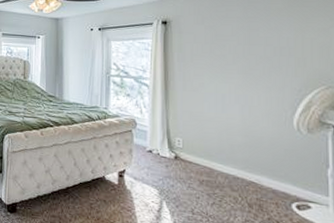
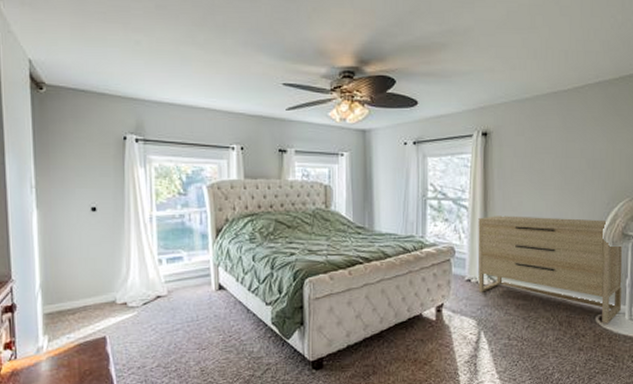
dresser: none [159,94,324,213] -> present [478,216,623,323]

